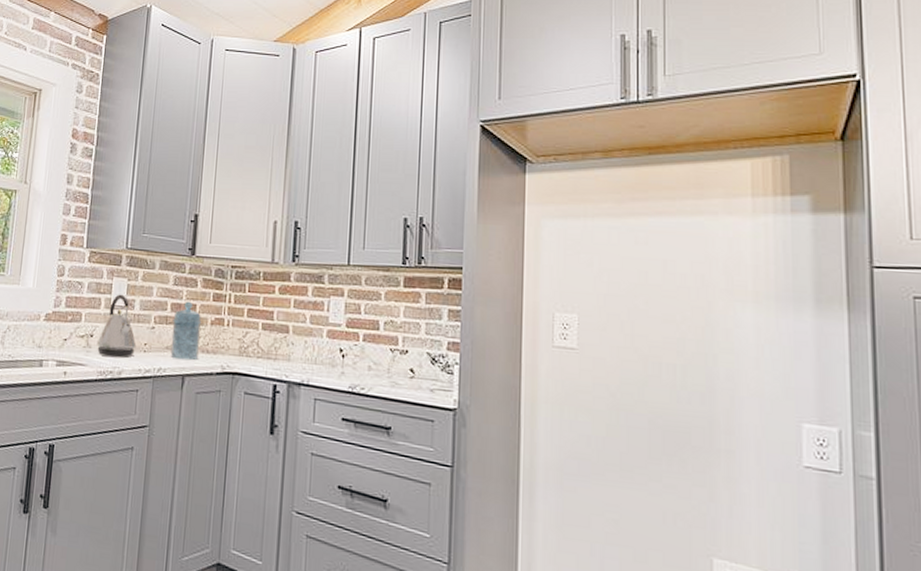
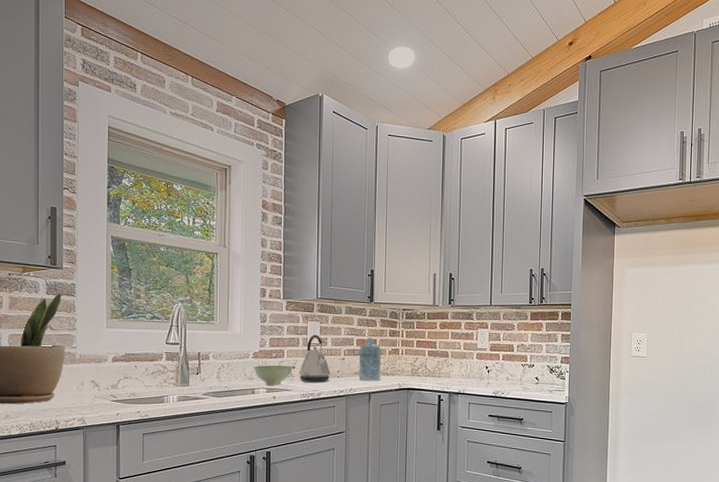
bowl: none [44,330,91,358] -> present [253,365,293,386]

